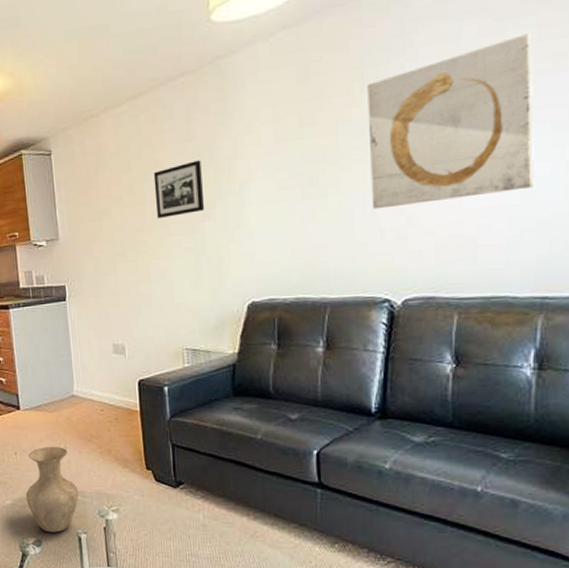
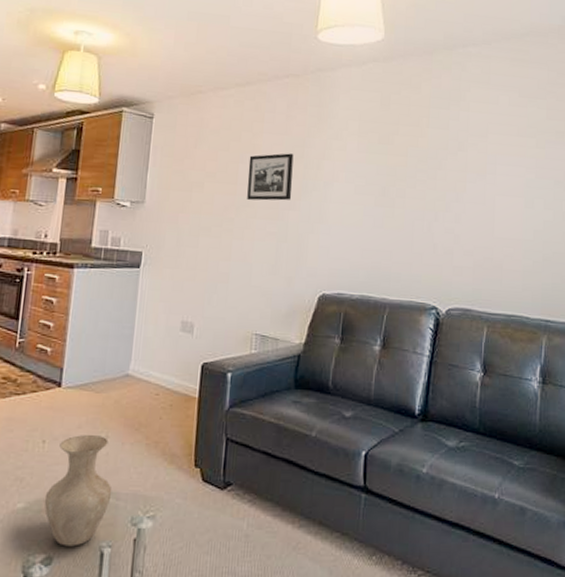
wall art: present [367,33,534,210] -> none [428,111,543,229]

